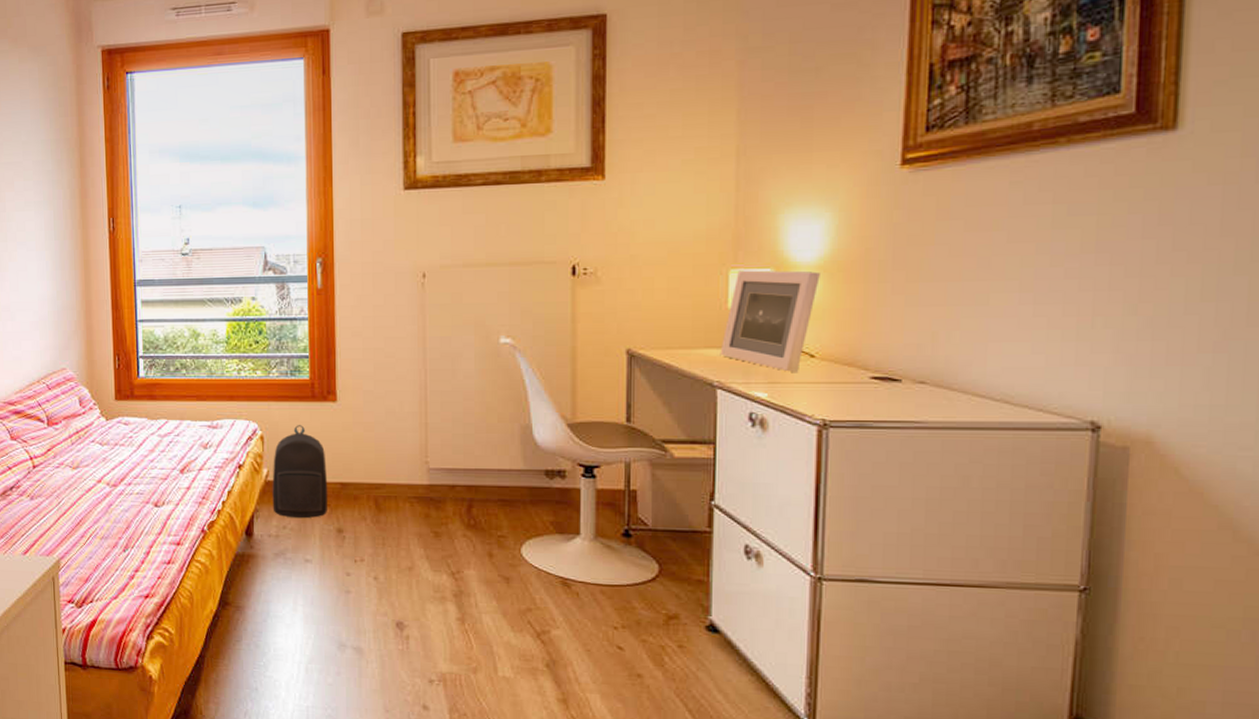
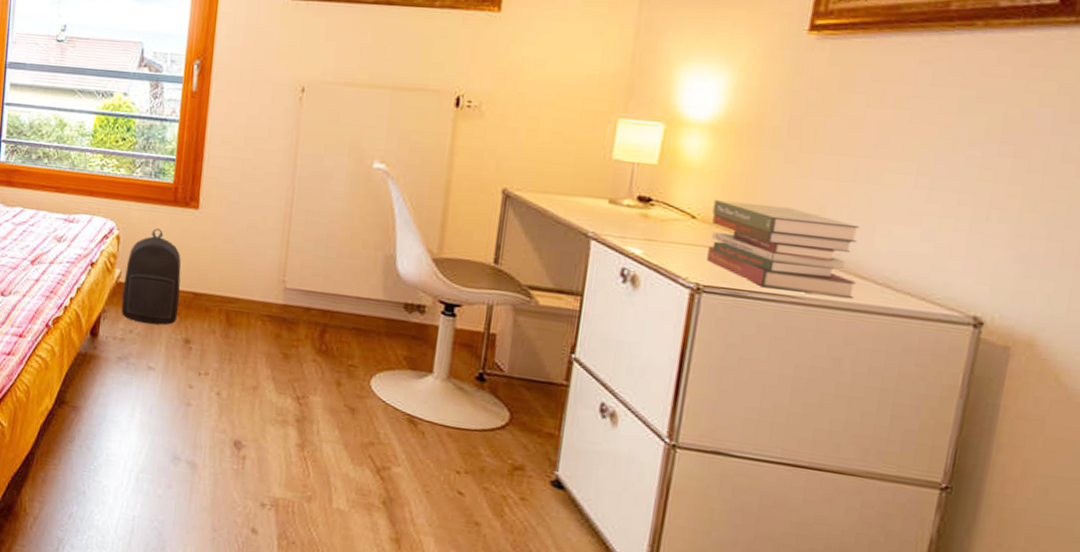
picture frame: present [720,270,820,373] -> none [598,120,712,233]
books: none [830,336,975,418] -> present [707,199,859,300]

